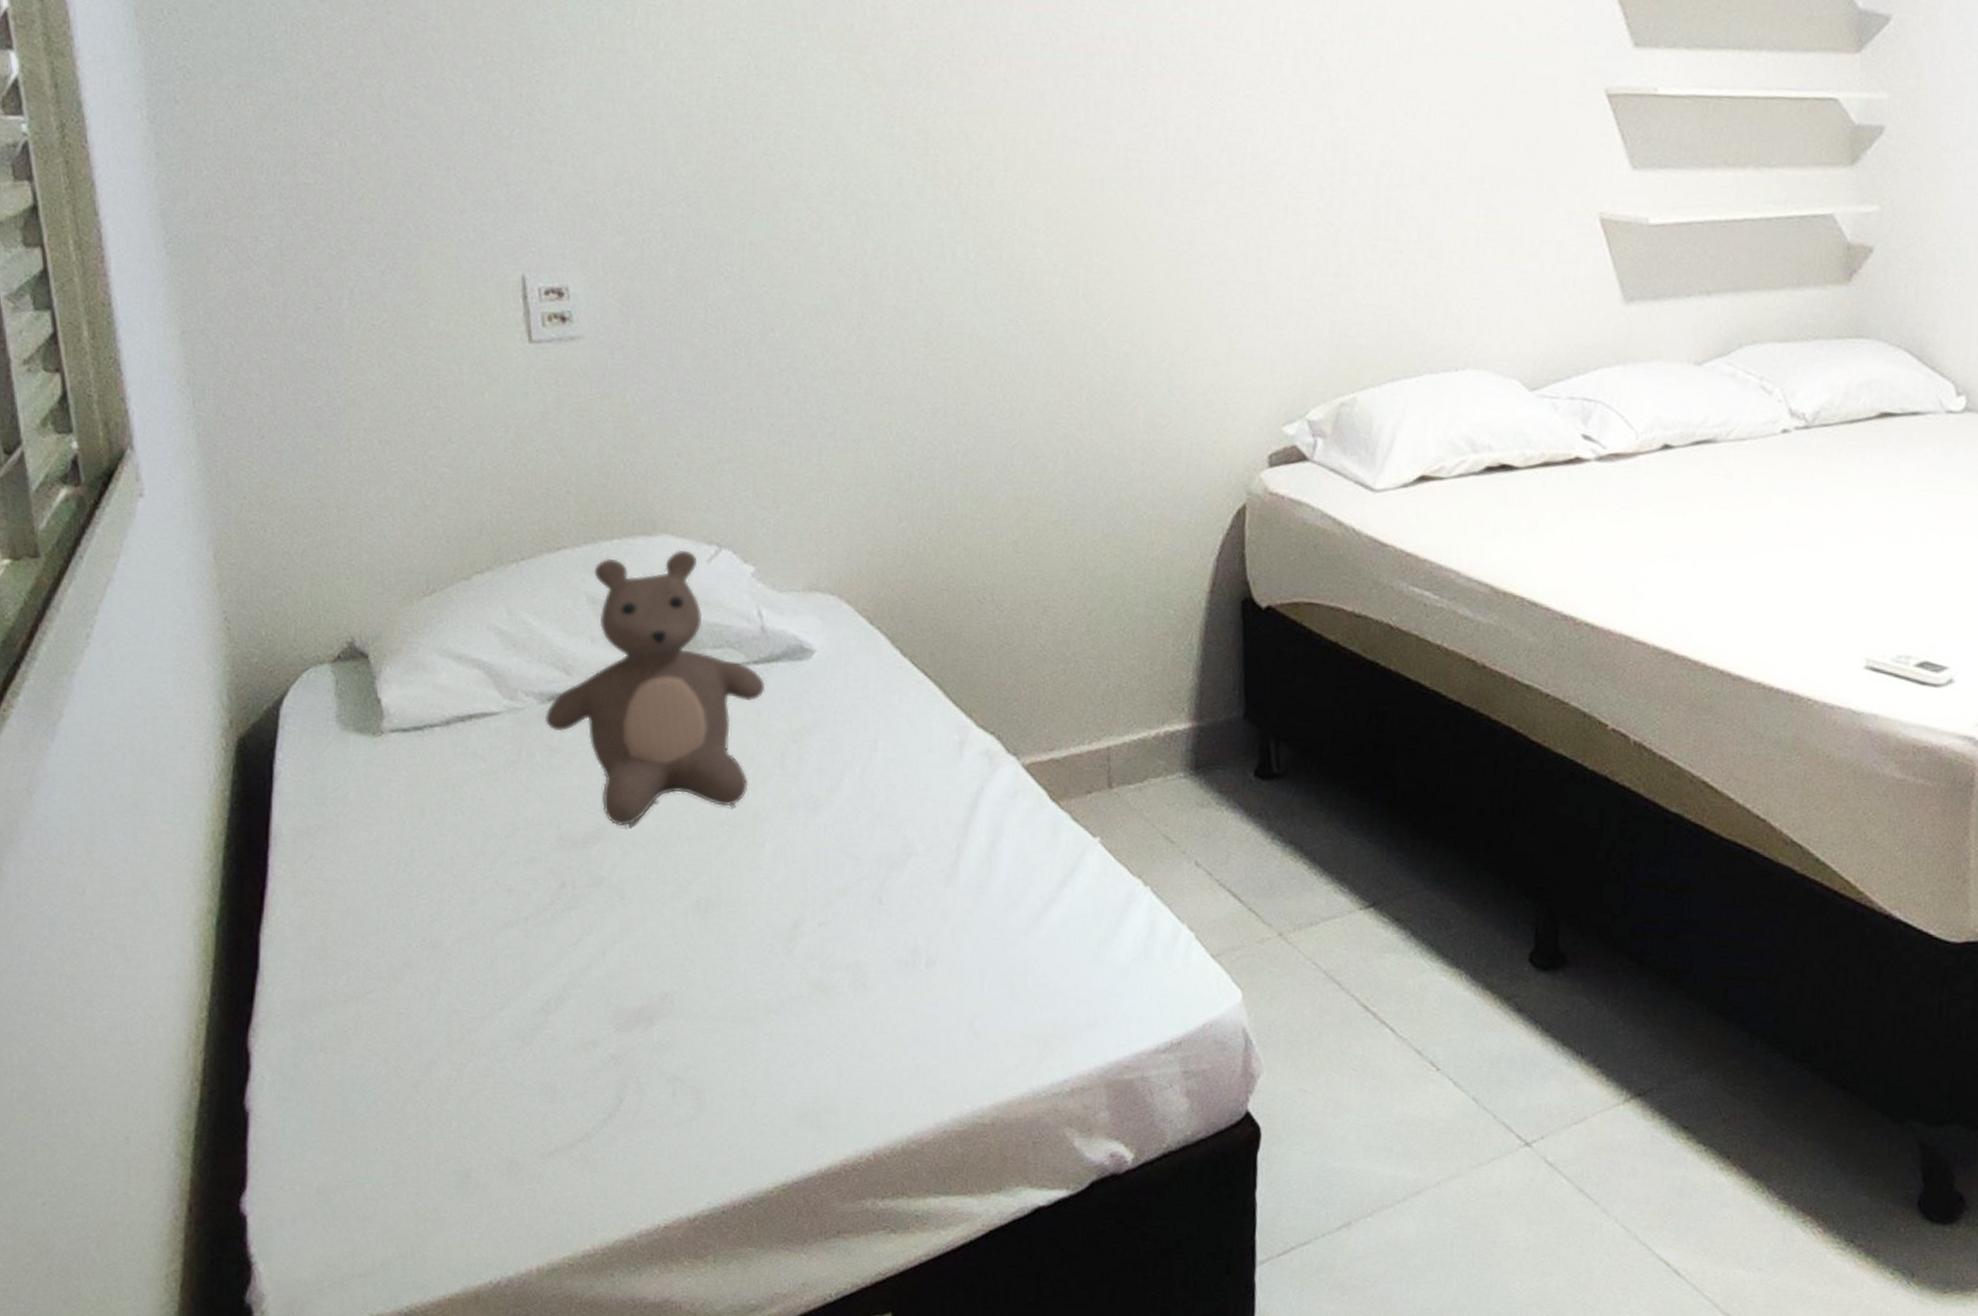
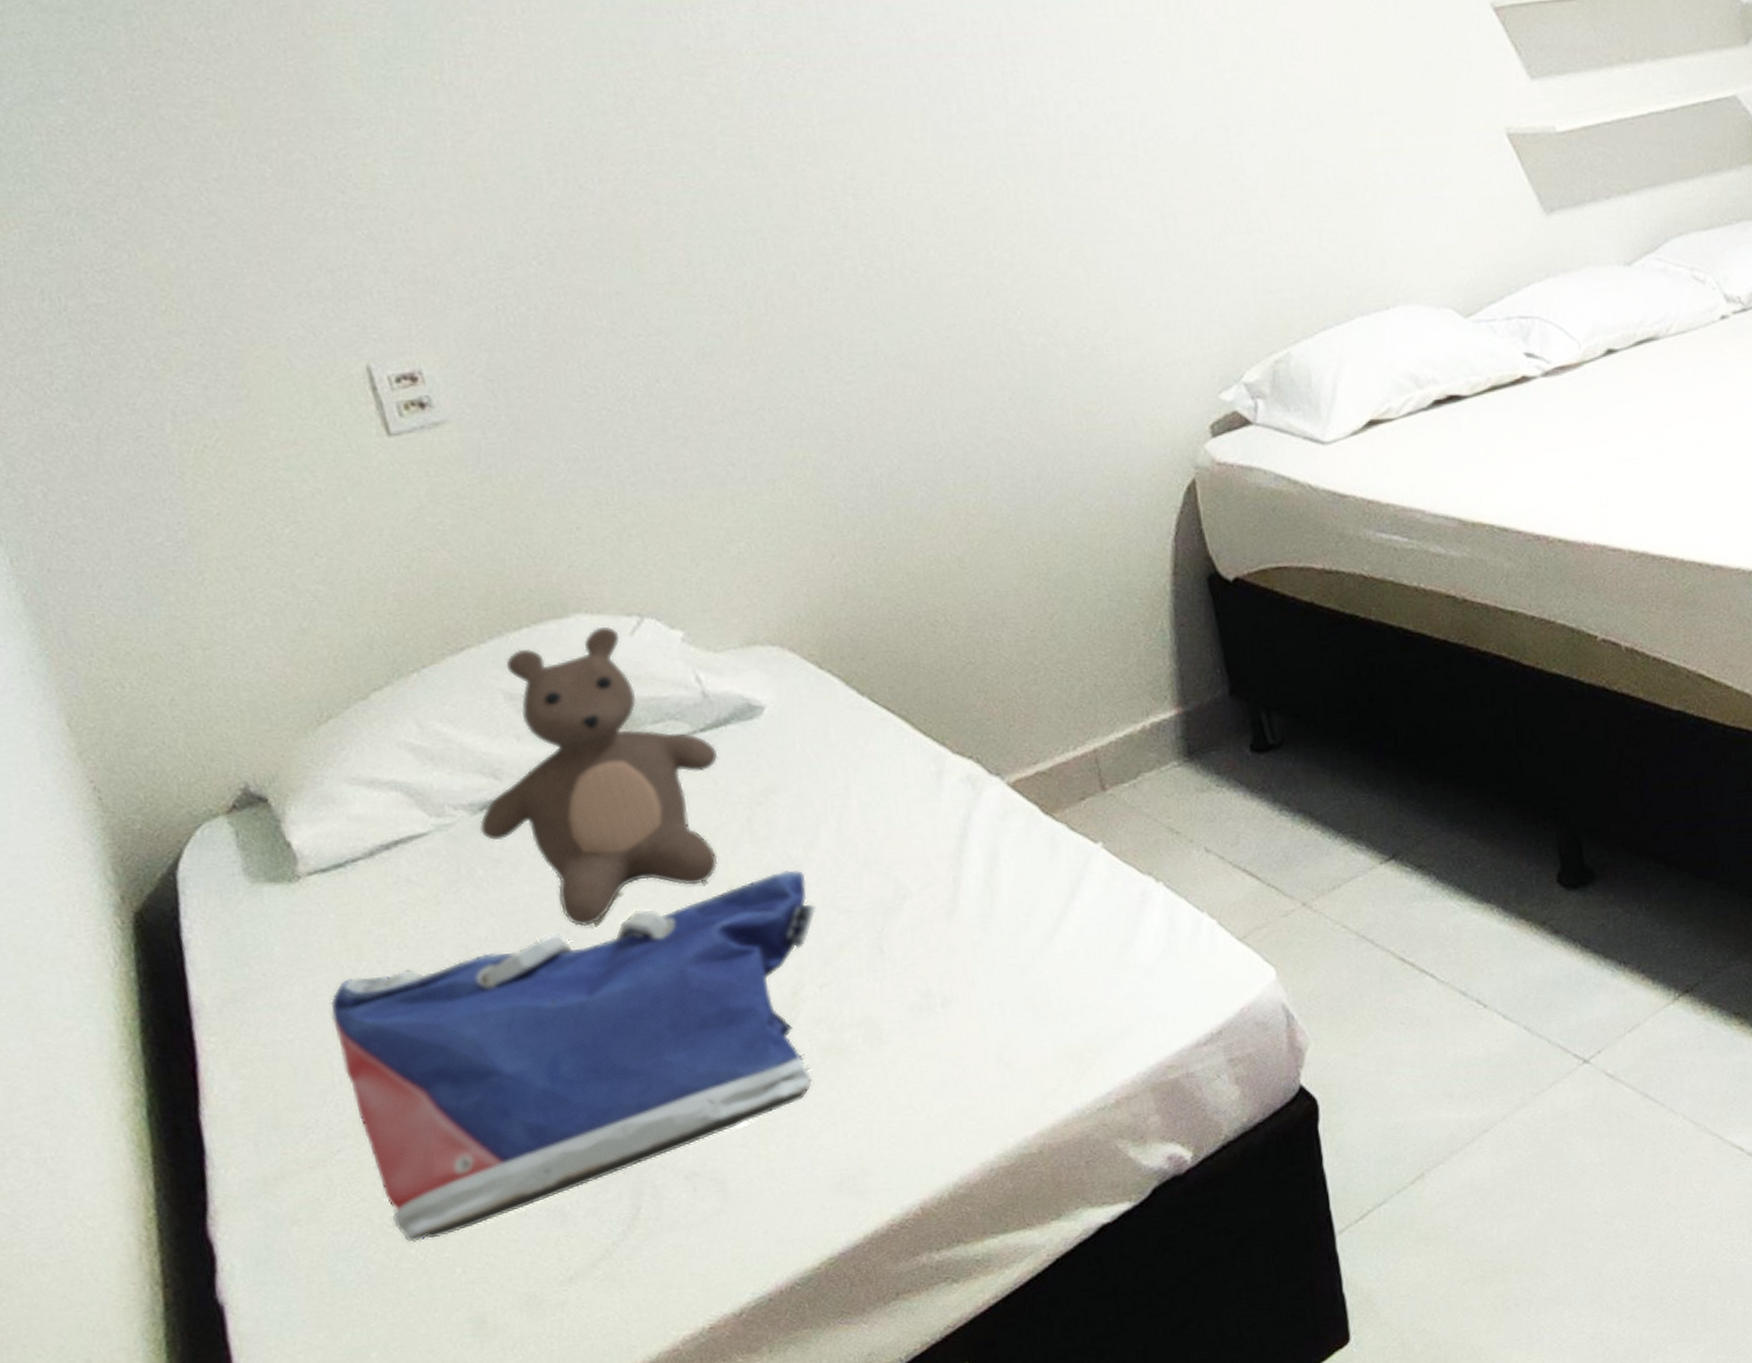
tote bag: none [387,808,829,1090] -> present [330,870,818,1242]

